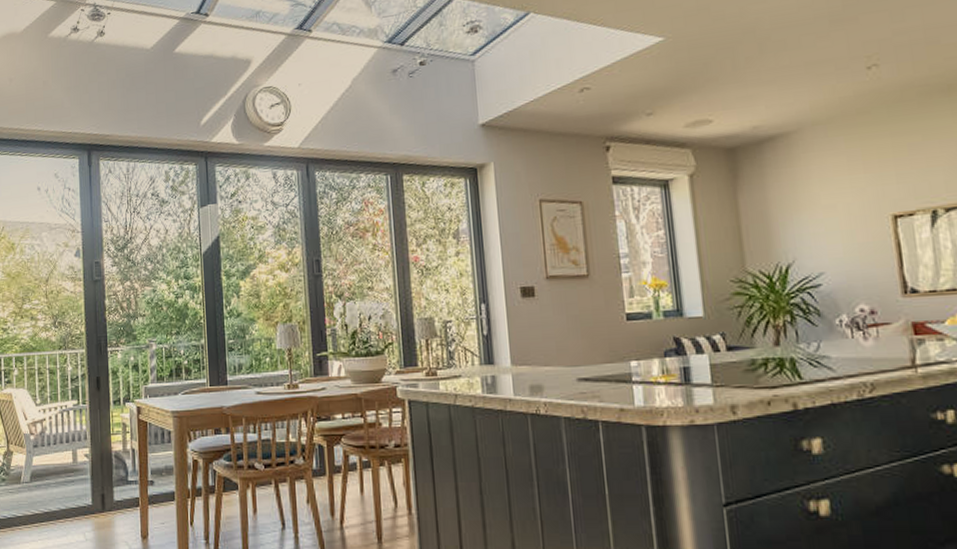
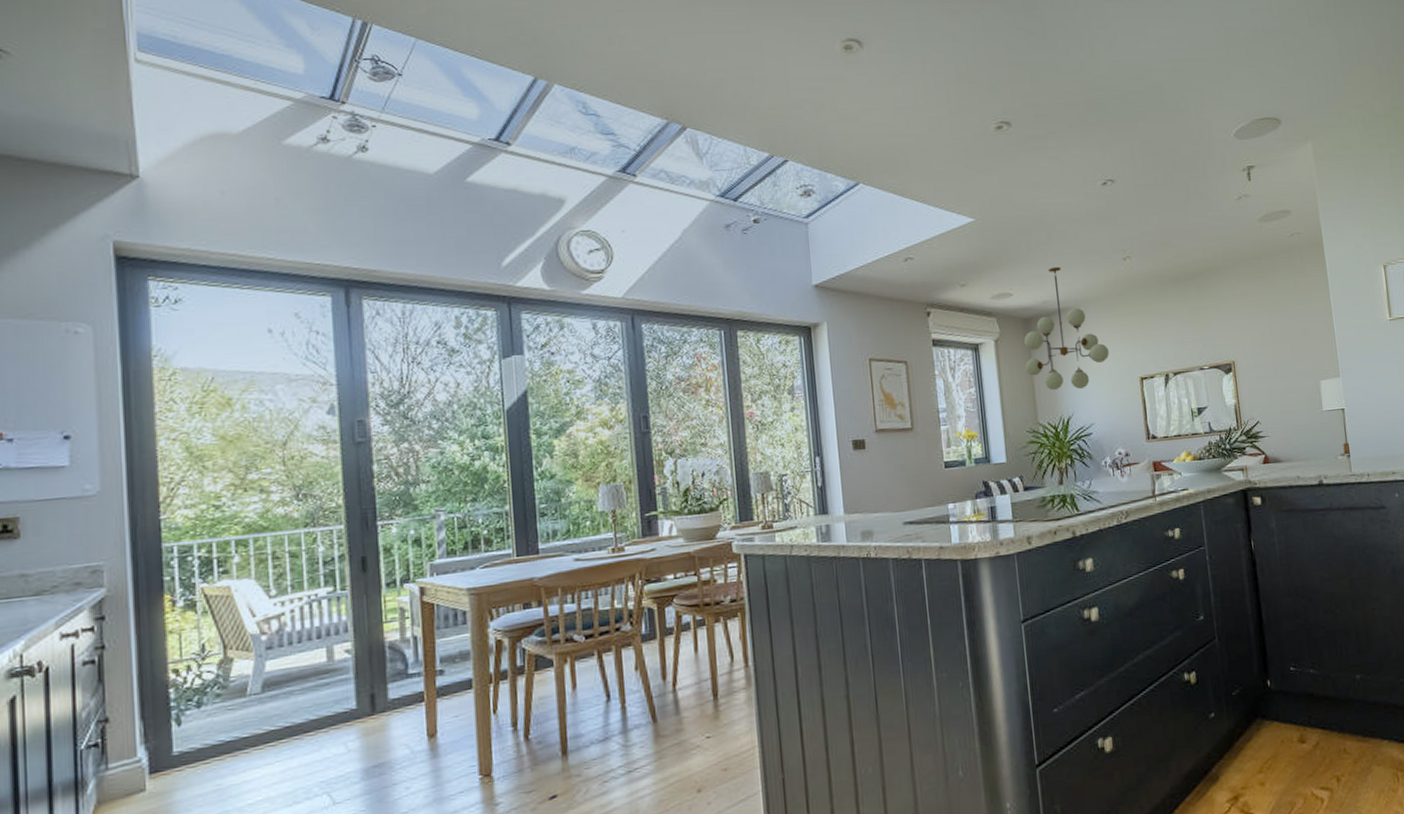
chandelier: none [727,84,846,233] -> present [1024,266,1109,391]

